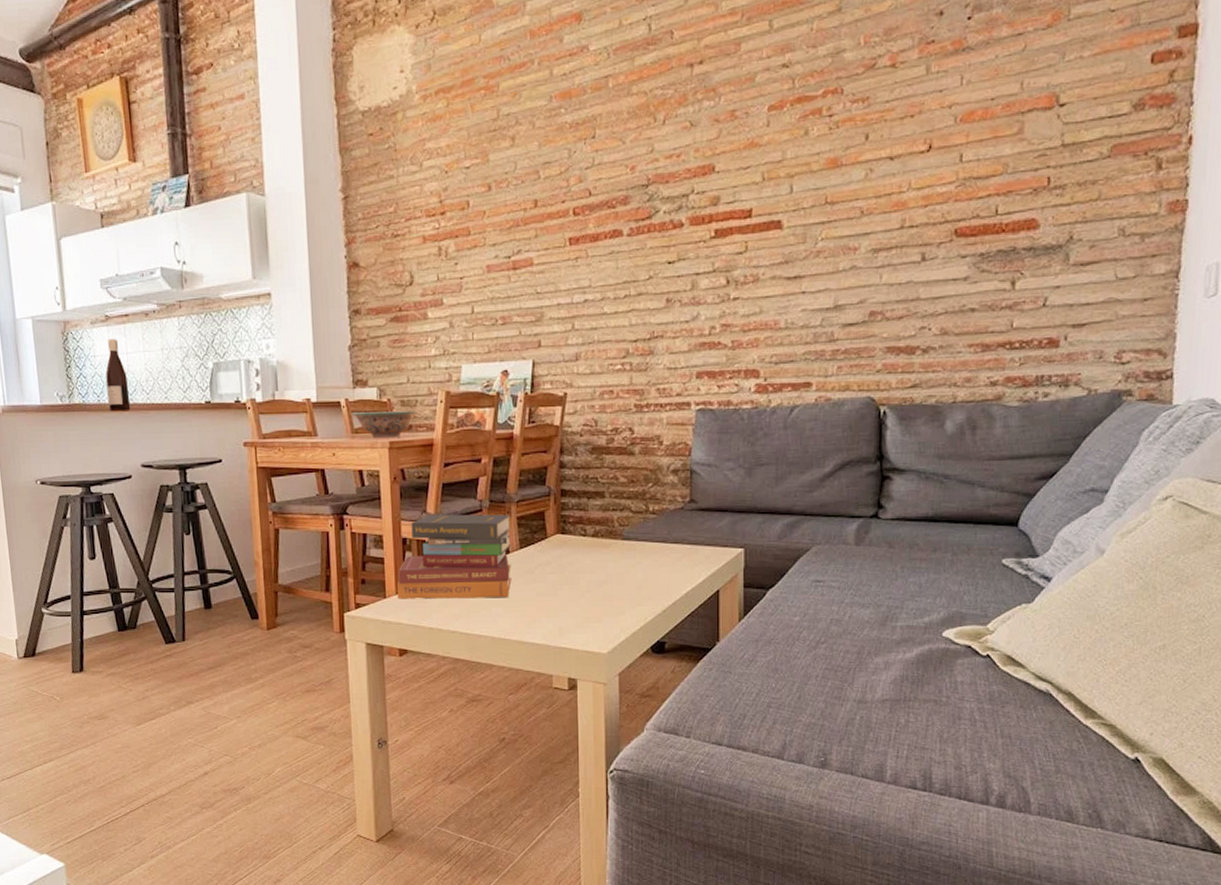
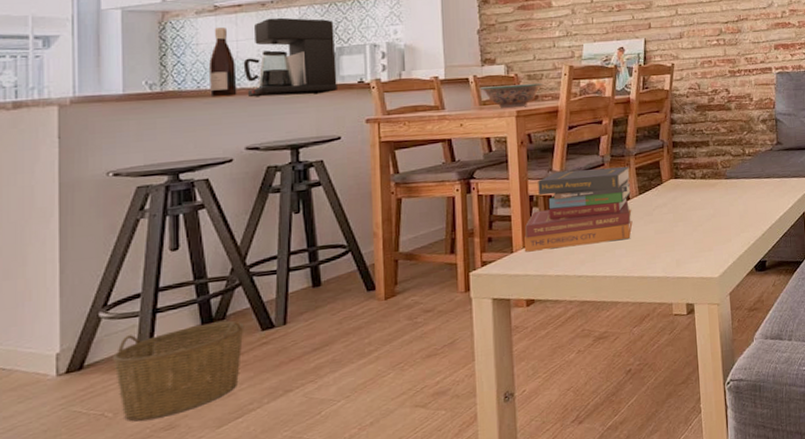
basket: none [55,630,152,708] -> present [113,321,244,422]
coffee maker: none [133,329,216,414] -> present [243,17,337,98]

